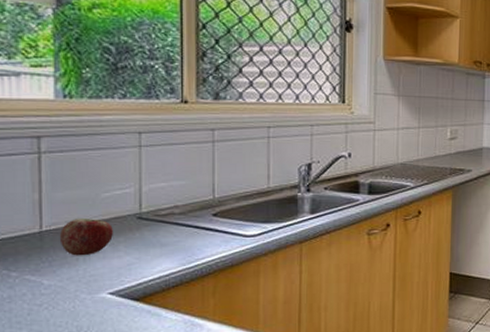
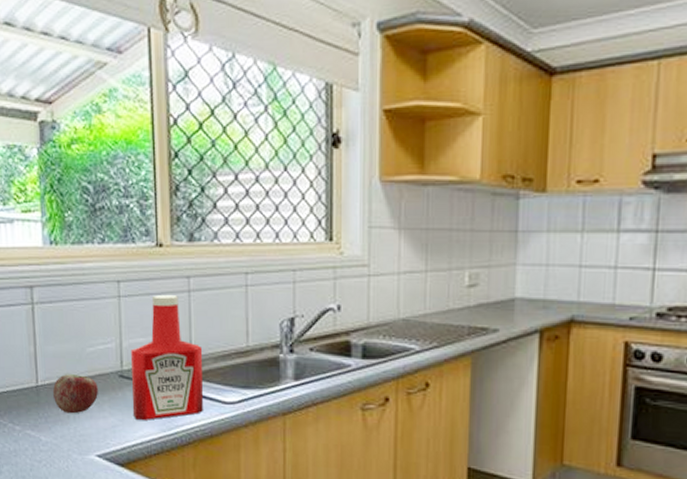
ketchup bottle: none [150,145,225,256] -> present [131,295,204,420]

